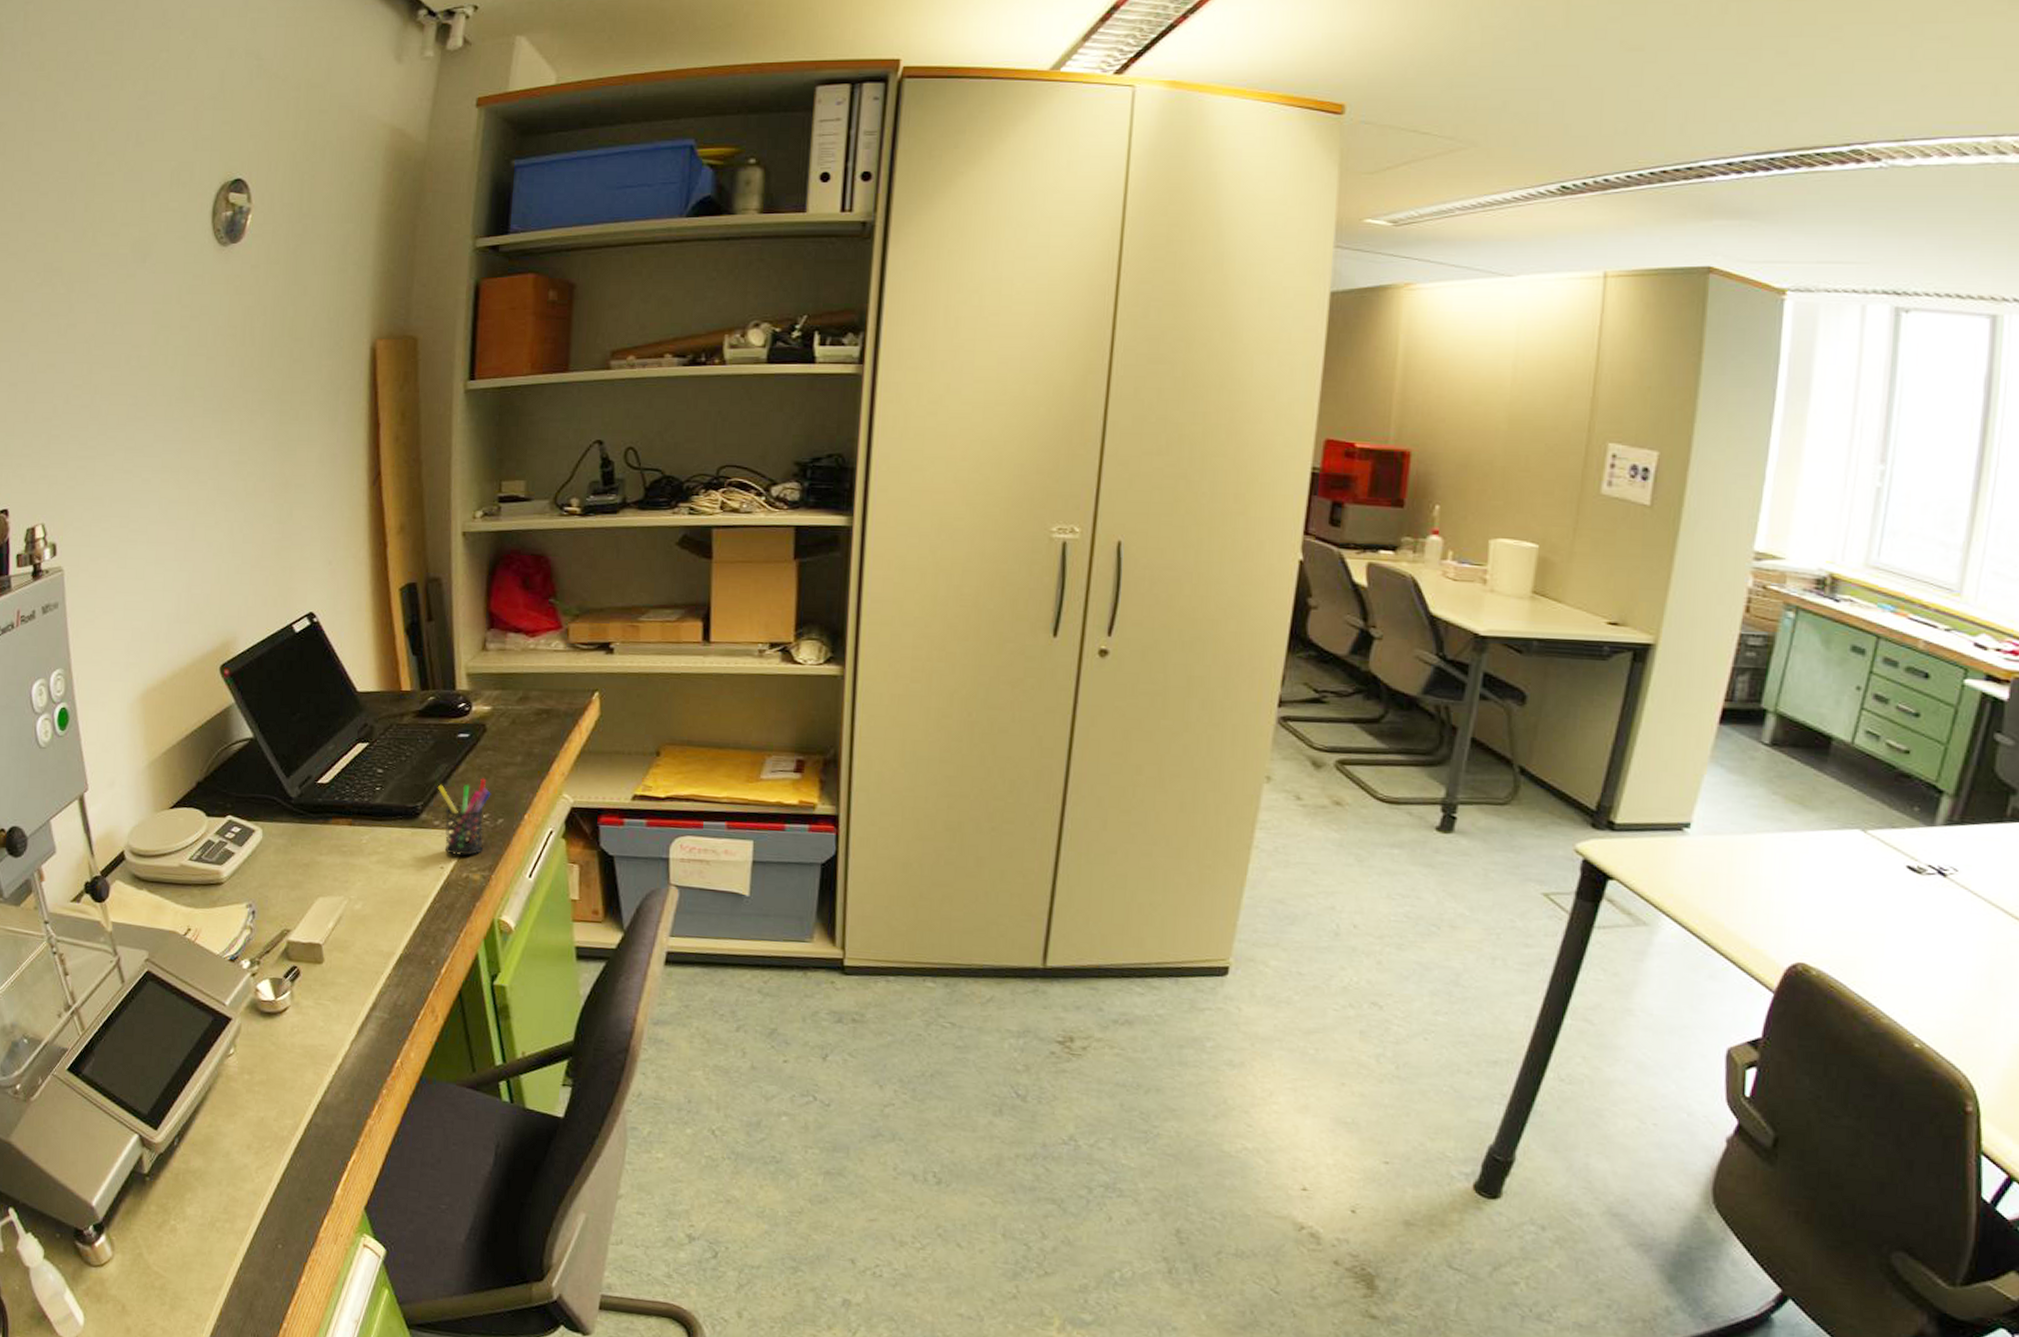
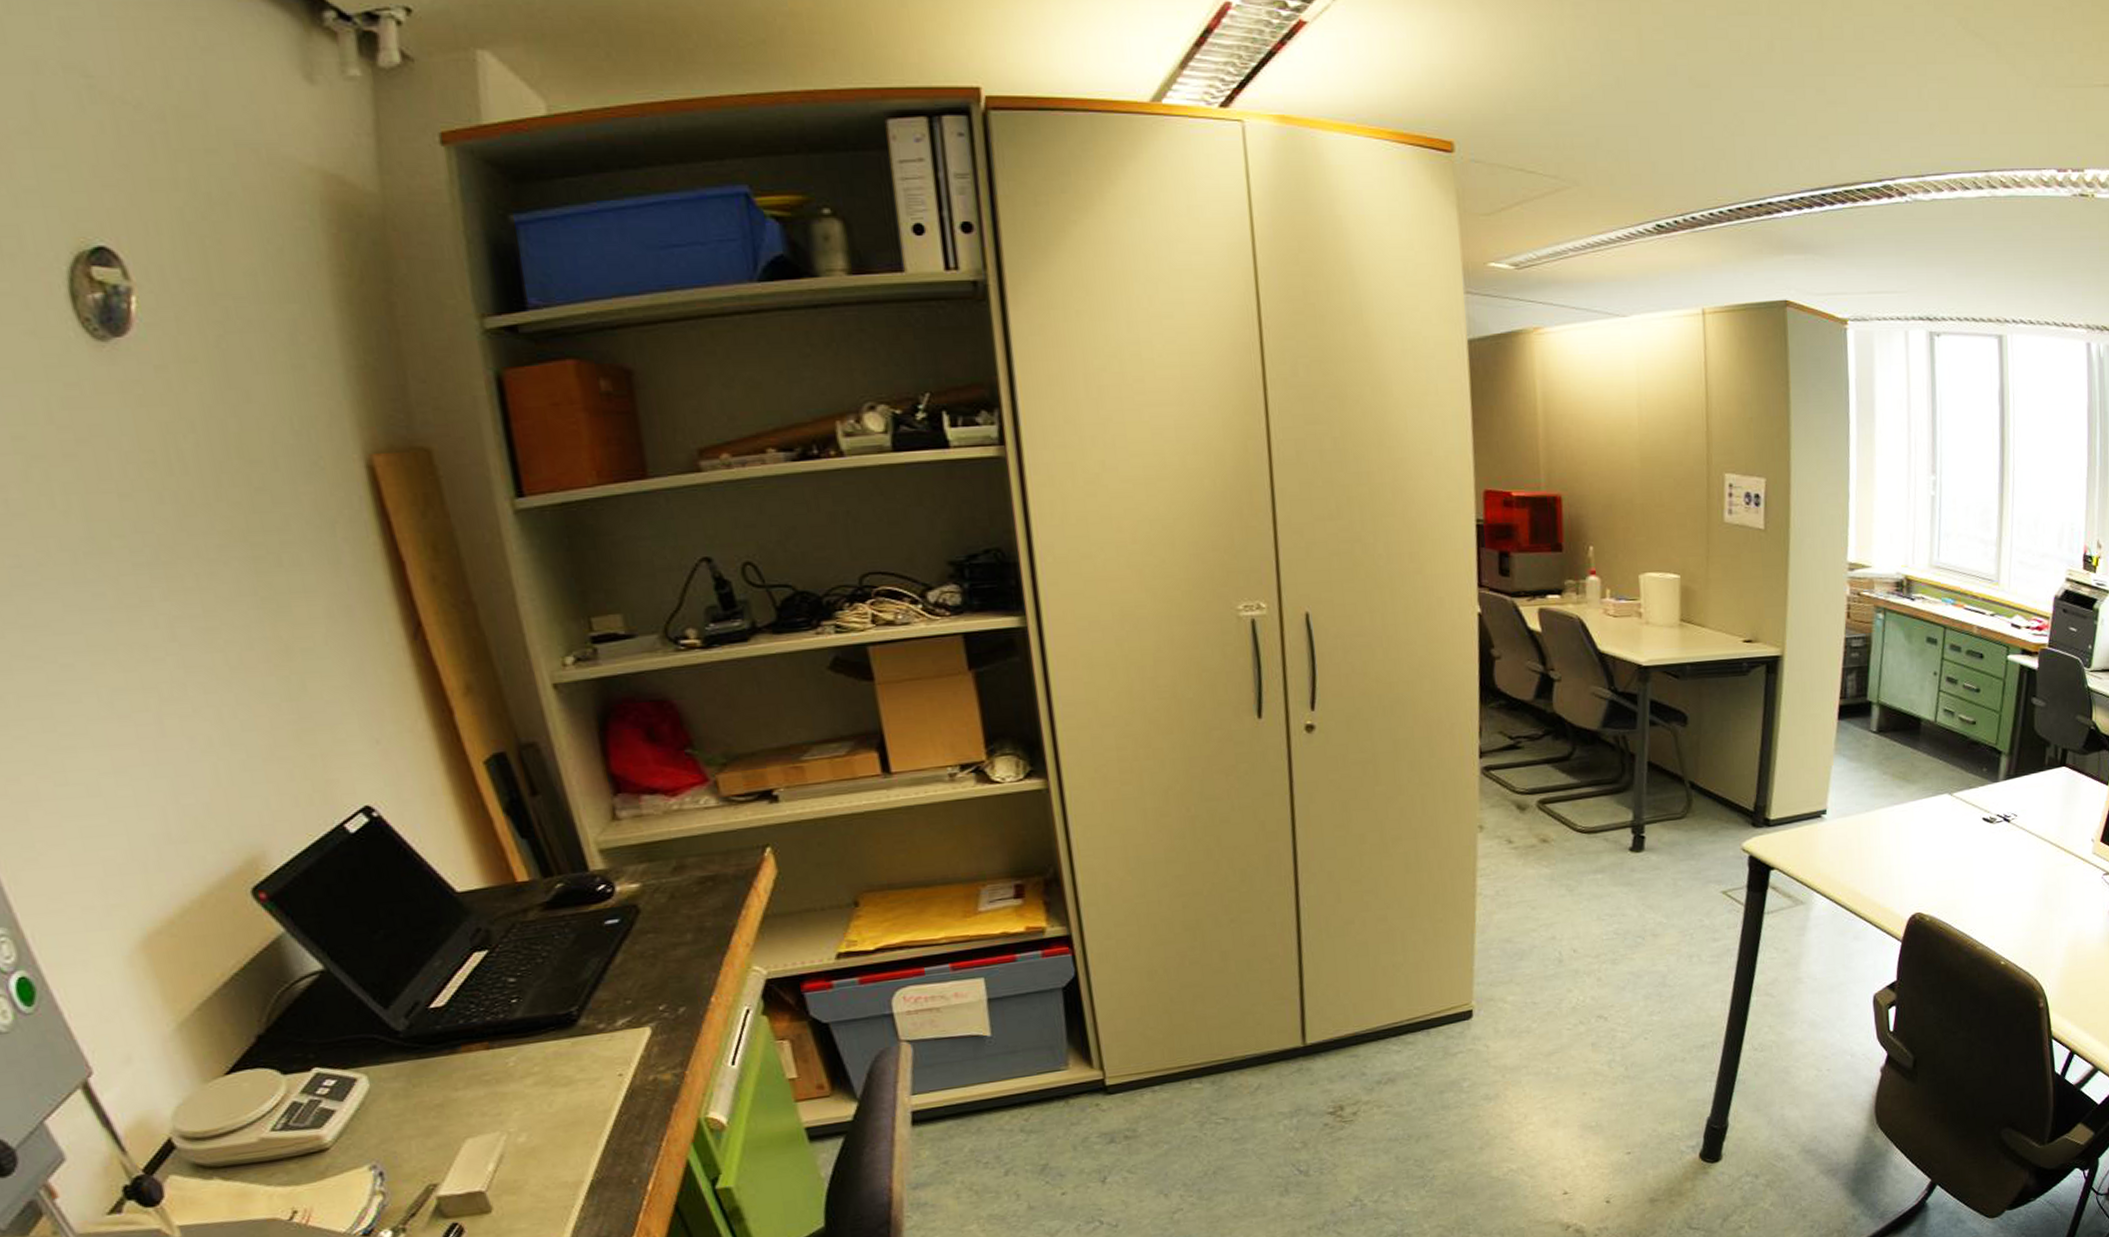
pen holder: present [437,778,491,856] -> none [592,965,668,1059]

